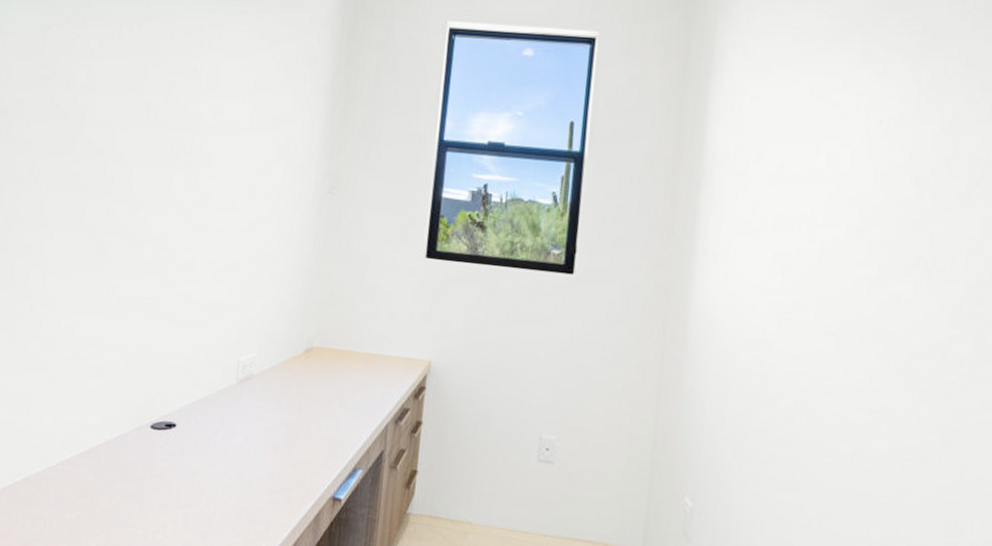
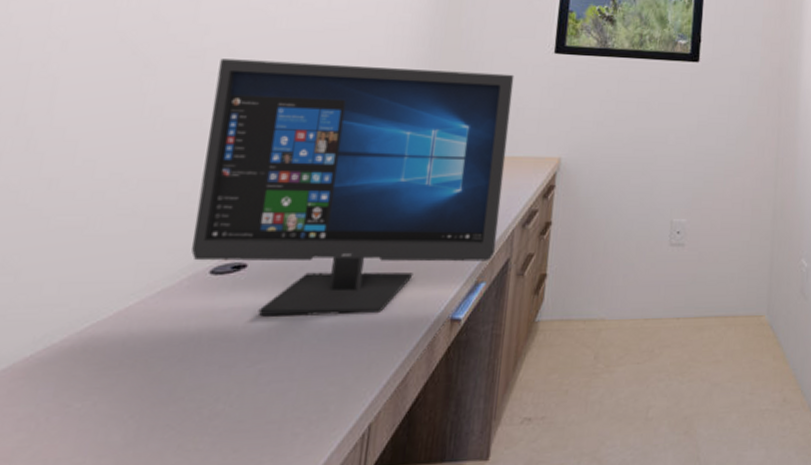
computer monitor: none [137,249,389,482] -> present [191,58,514,317]

